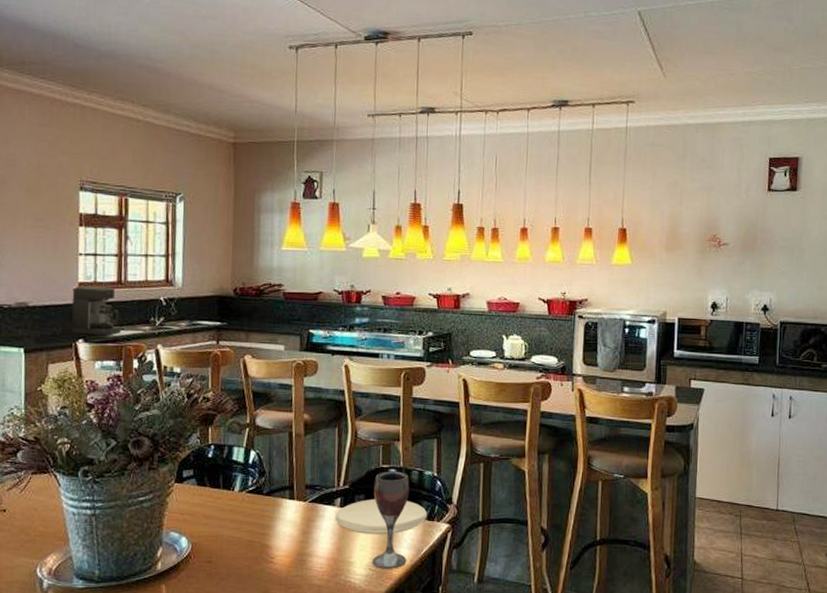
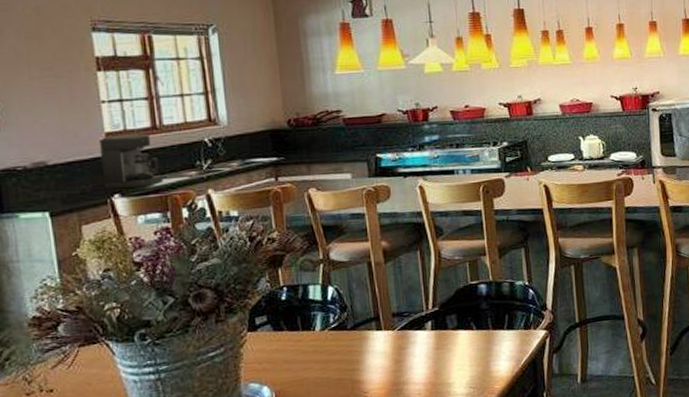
plate: present [334,499,427,535] -> none [427,313,523,354]
cup: present [372,471,410,570] -> none [464,285,508,385]

